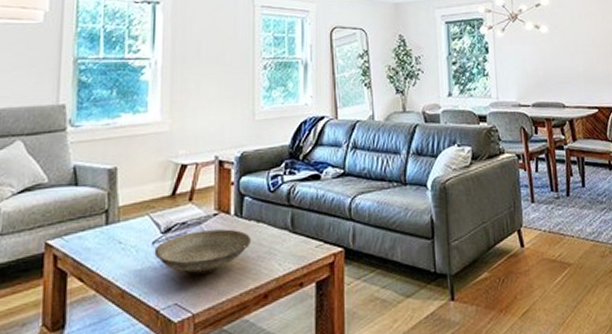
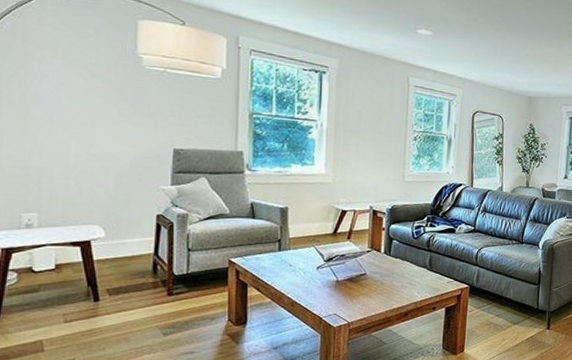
decorative bowl: present [154,229,252,275] -> none [318,262,397,294]

